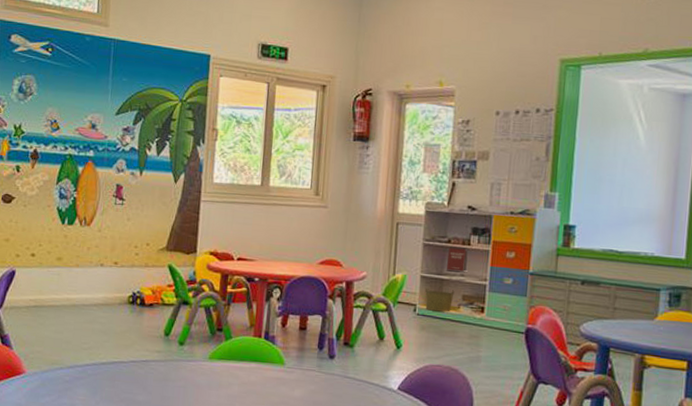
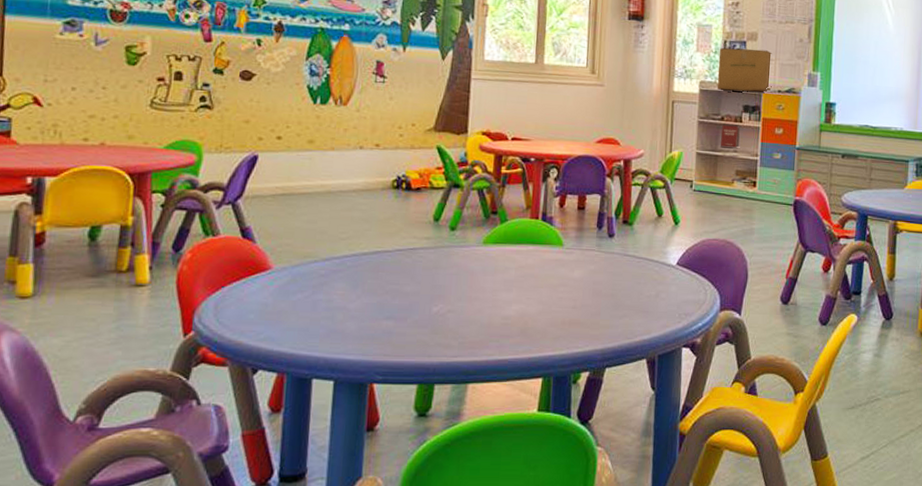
basket: present [425,289,455,312] -> none [701,165,729,187]
box: none [444,168,504,215] -> present [717,48,772,94]

